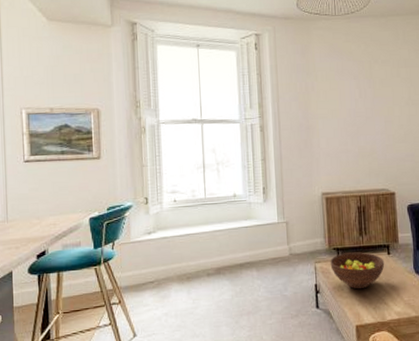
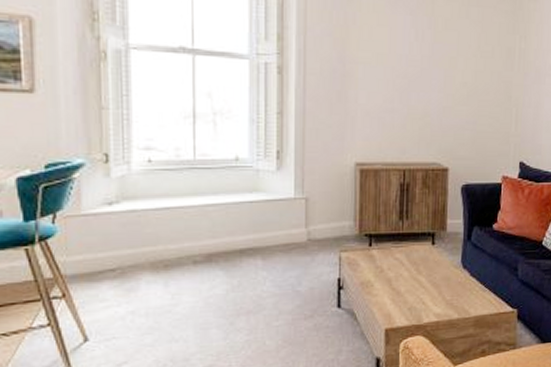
fruit bowl: present [330,252,385,289] -> none [359,240,427,286]

